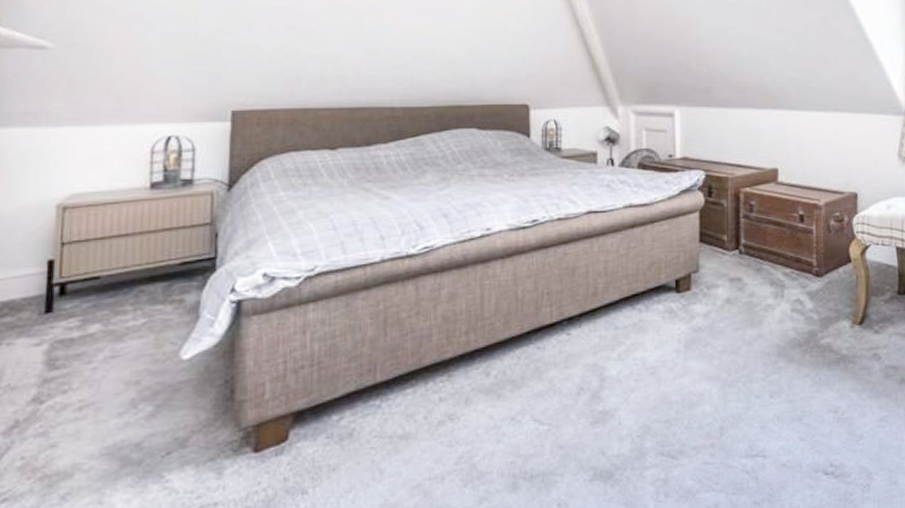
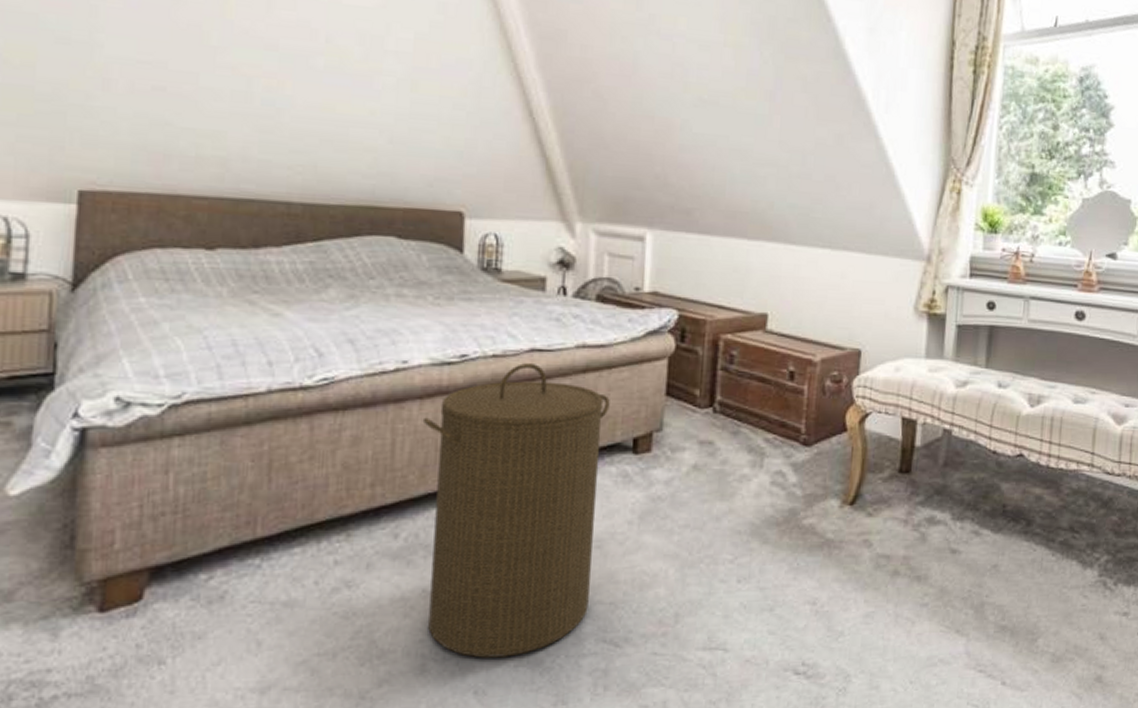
laundry hamper: none [504,223,654,475] -> present [422,363,610,658]

